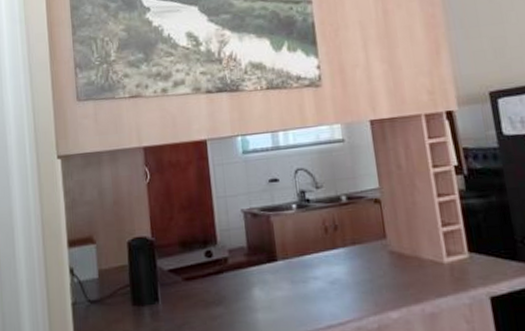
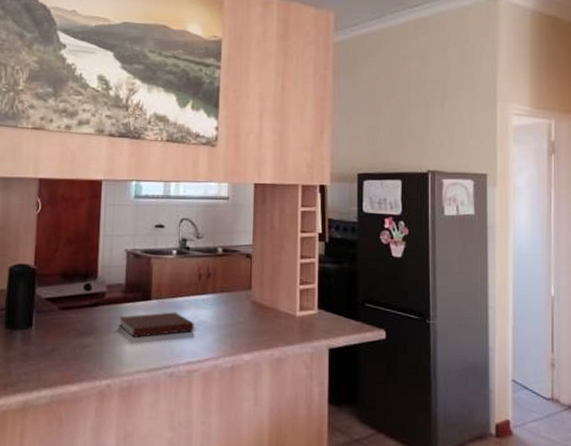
notebook: none [246,272,329,303] -> present [119,312,194,337]

